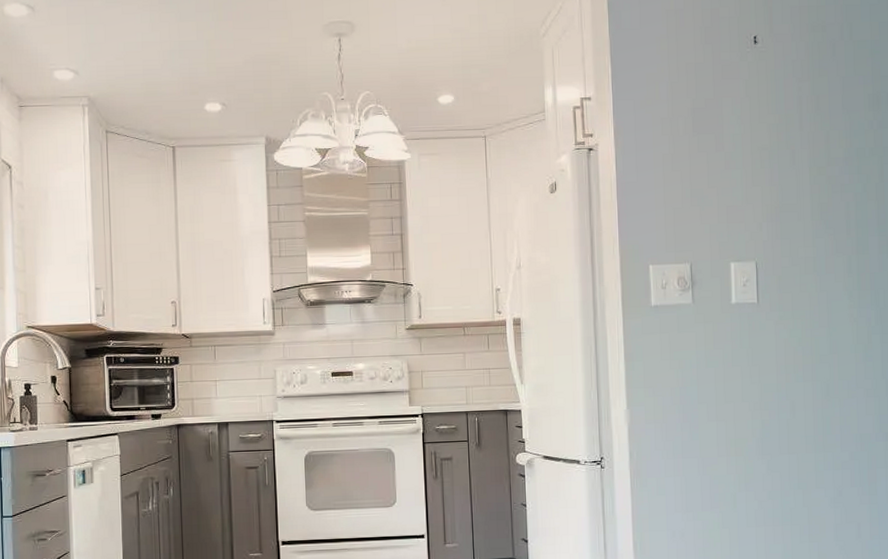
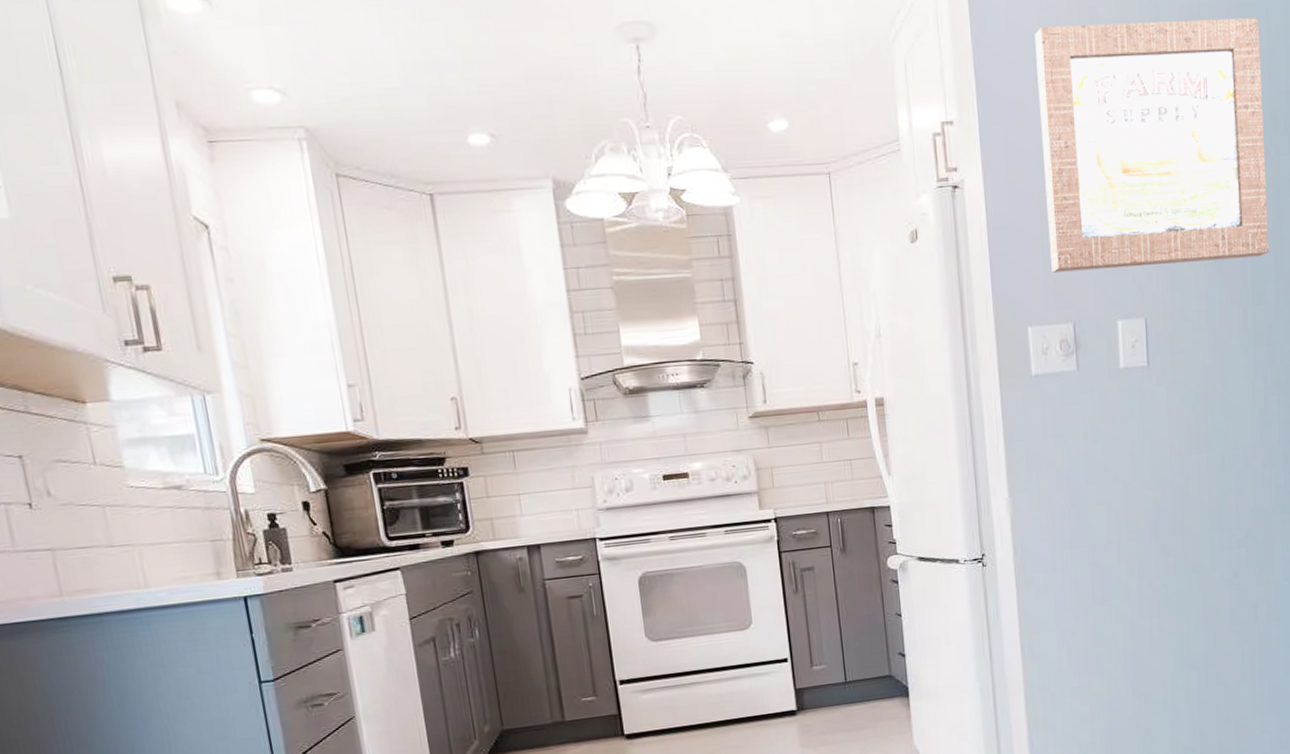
wall art: none [663,16,873,221] -> present [1035,18,1270,273]

